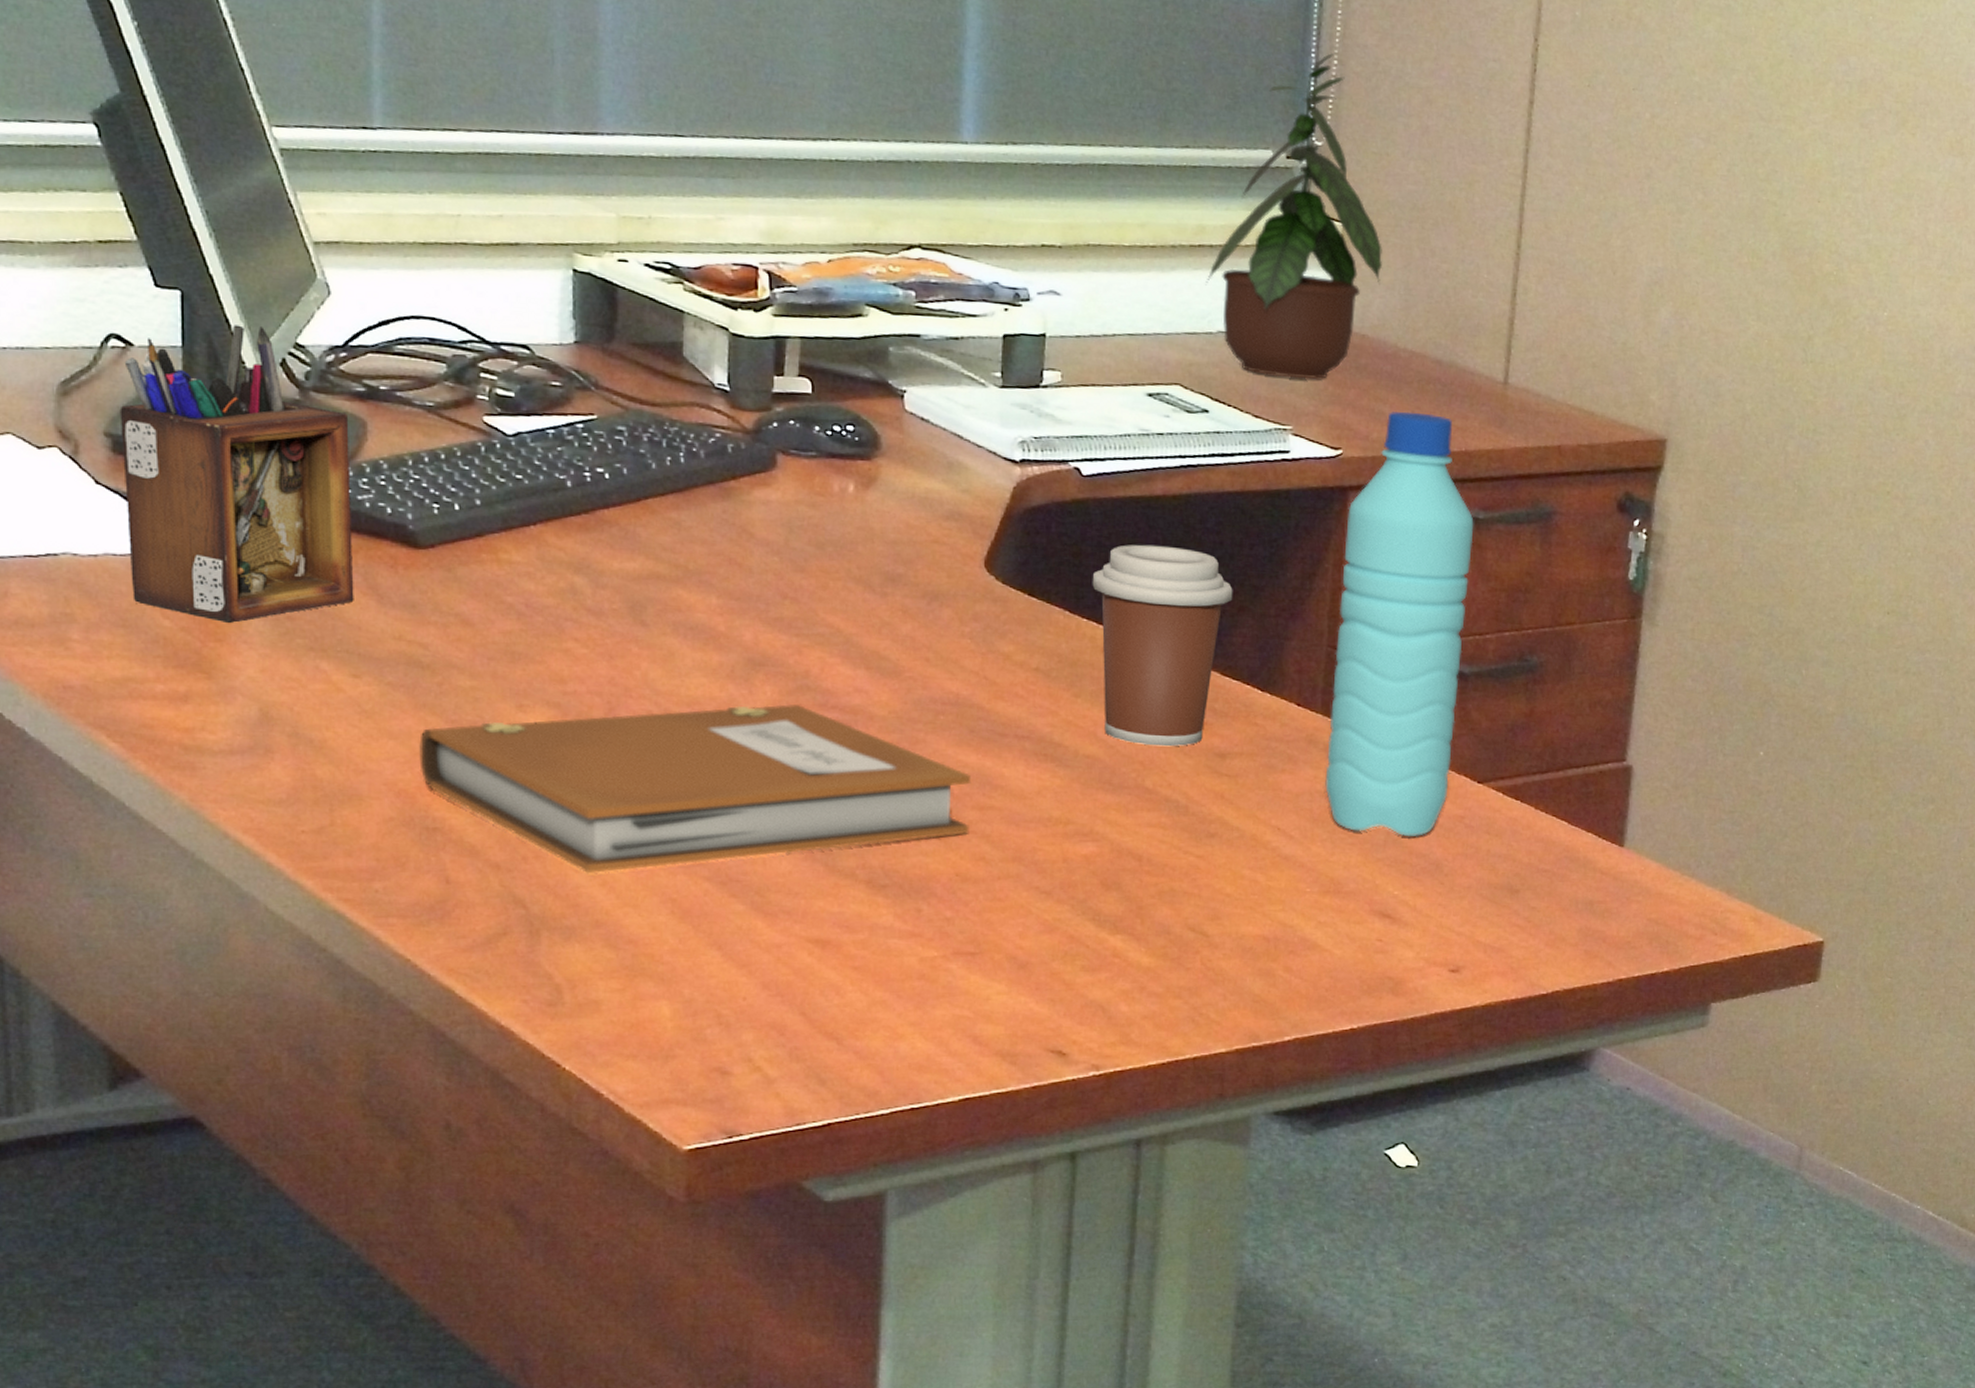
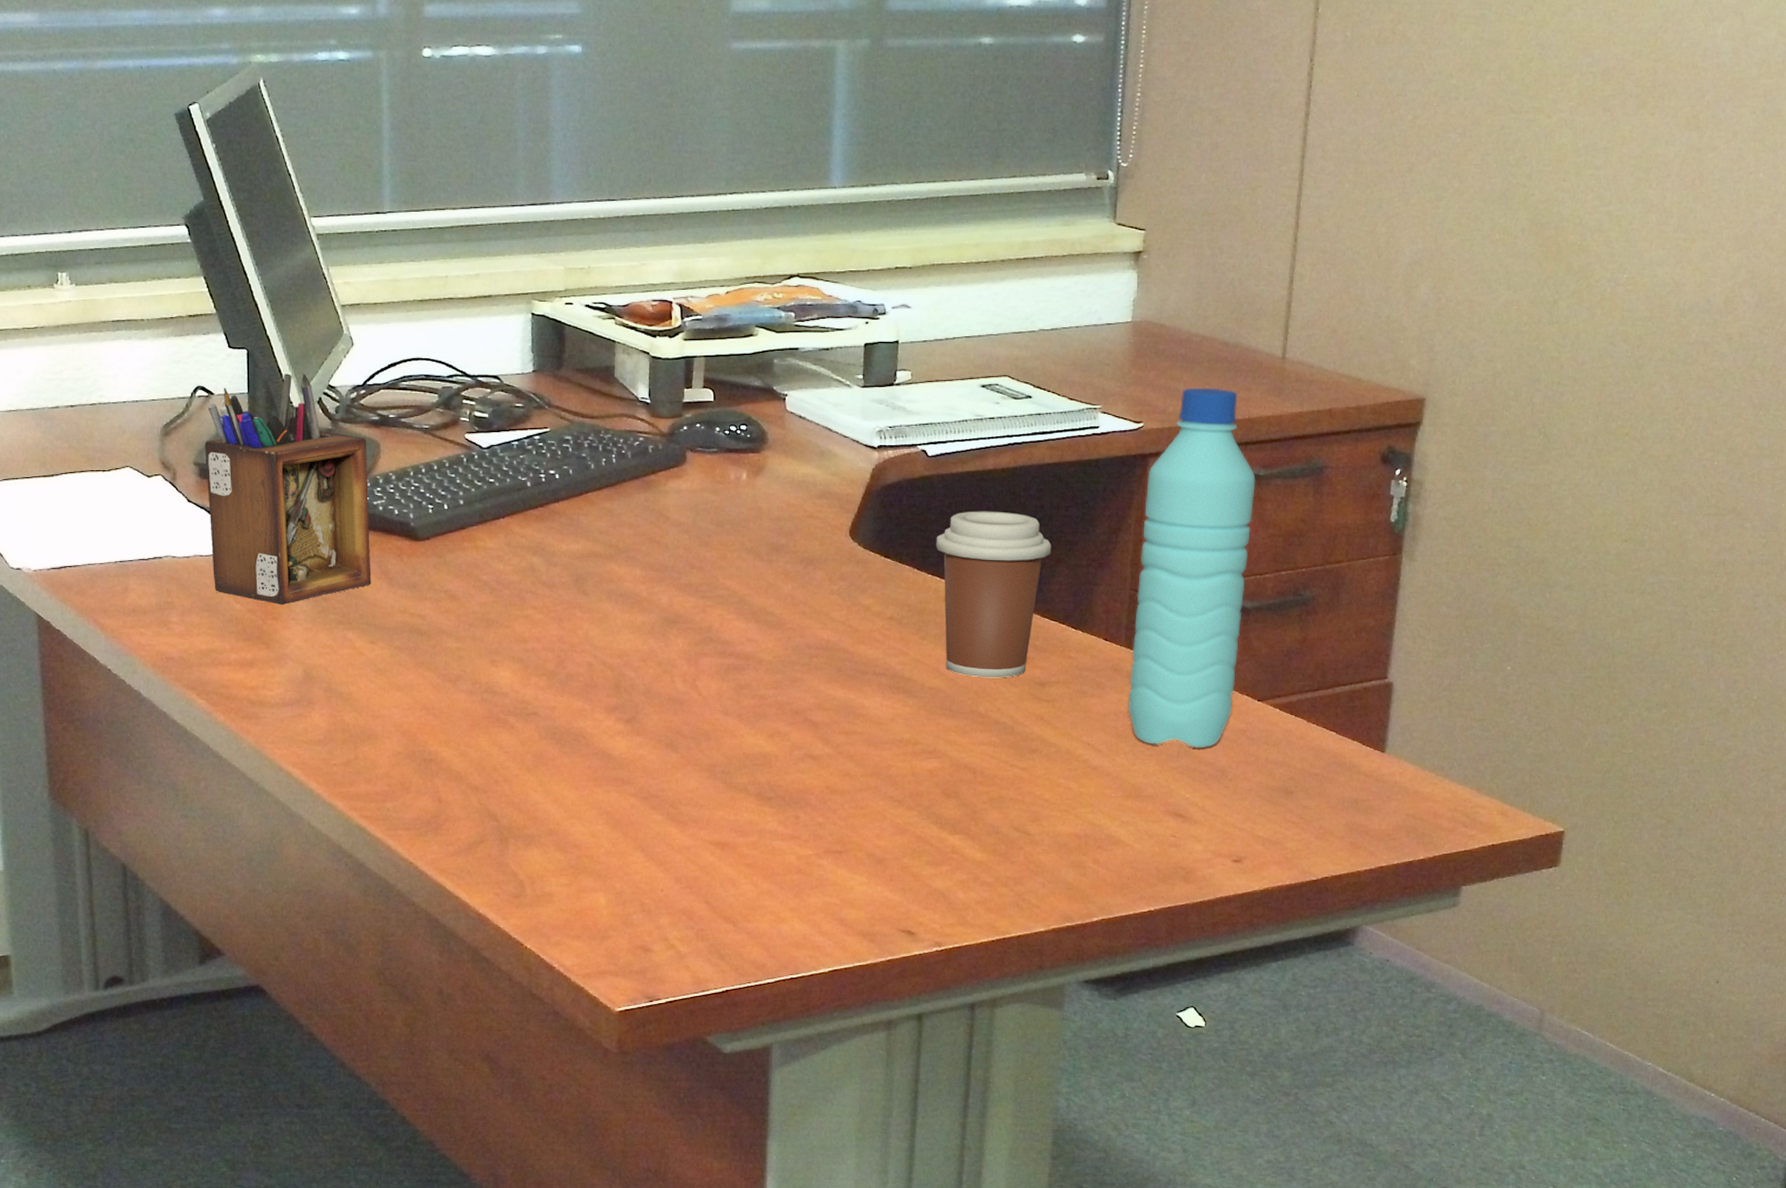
notebook: present [419,704,972,874] -> none [419,653,839,793]
potted plant: present [1205,52,1382,380] -> none [1029,86,1178,365]

